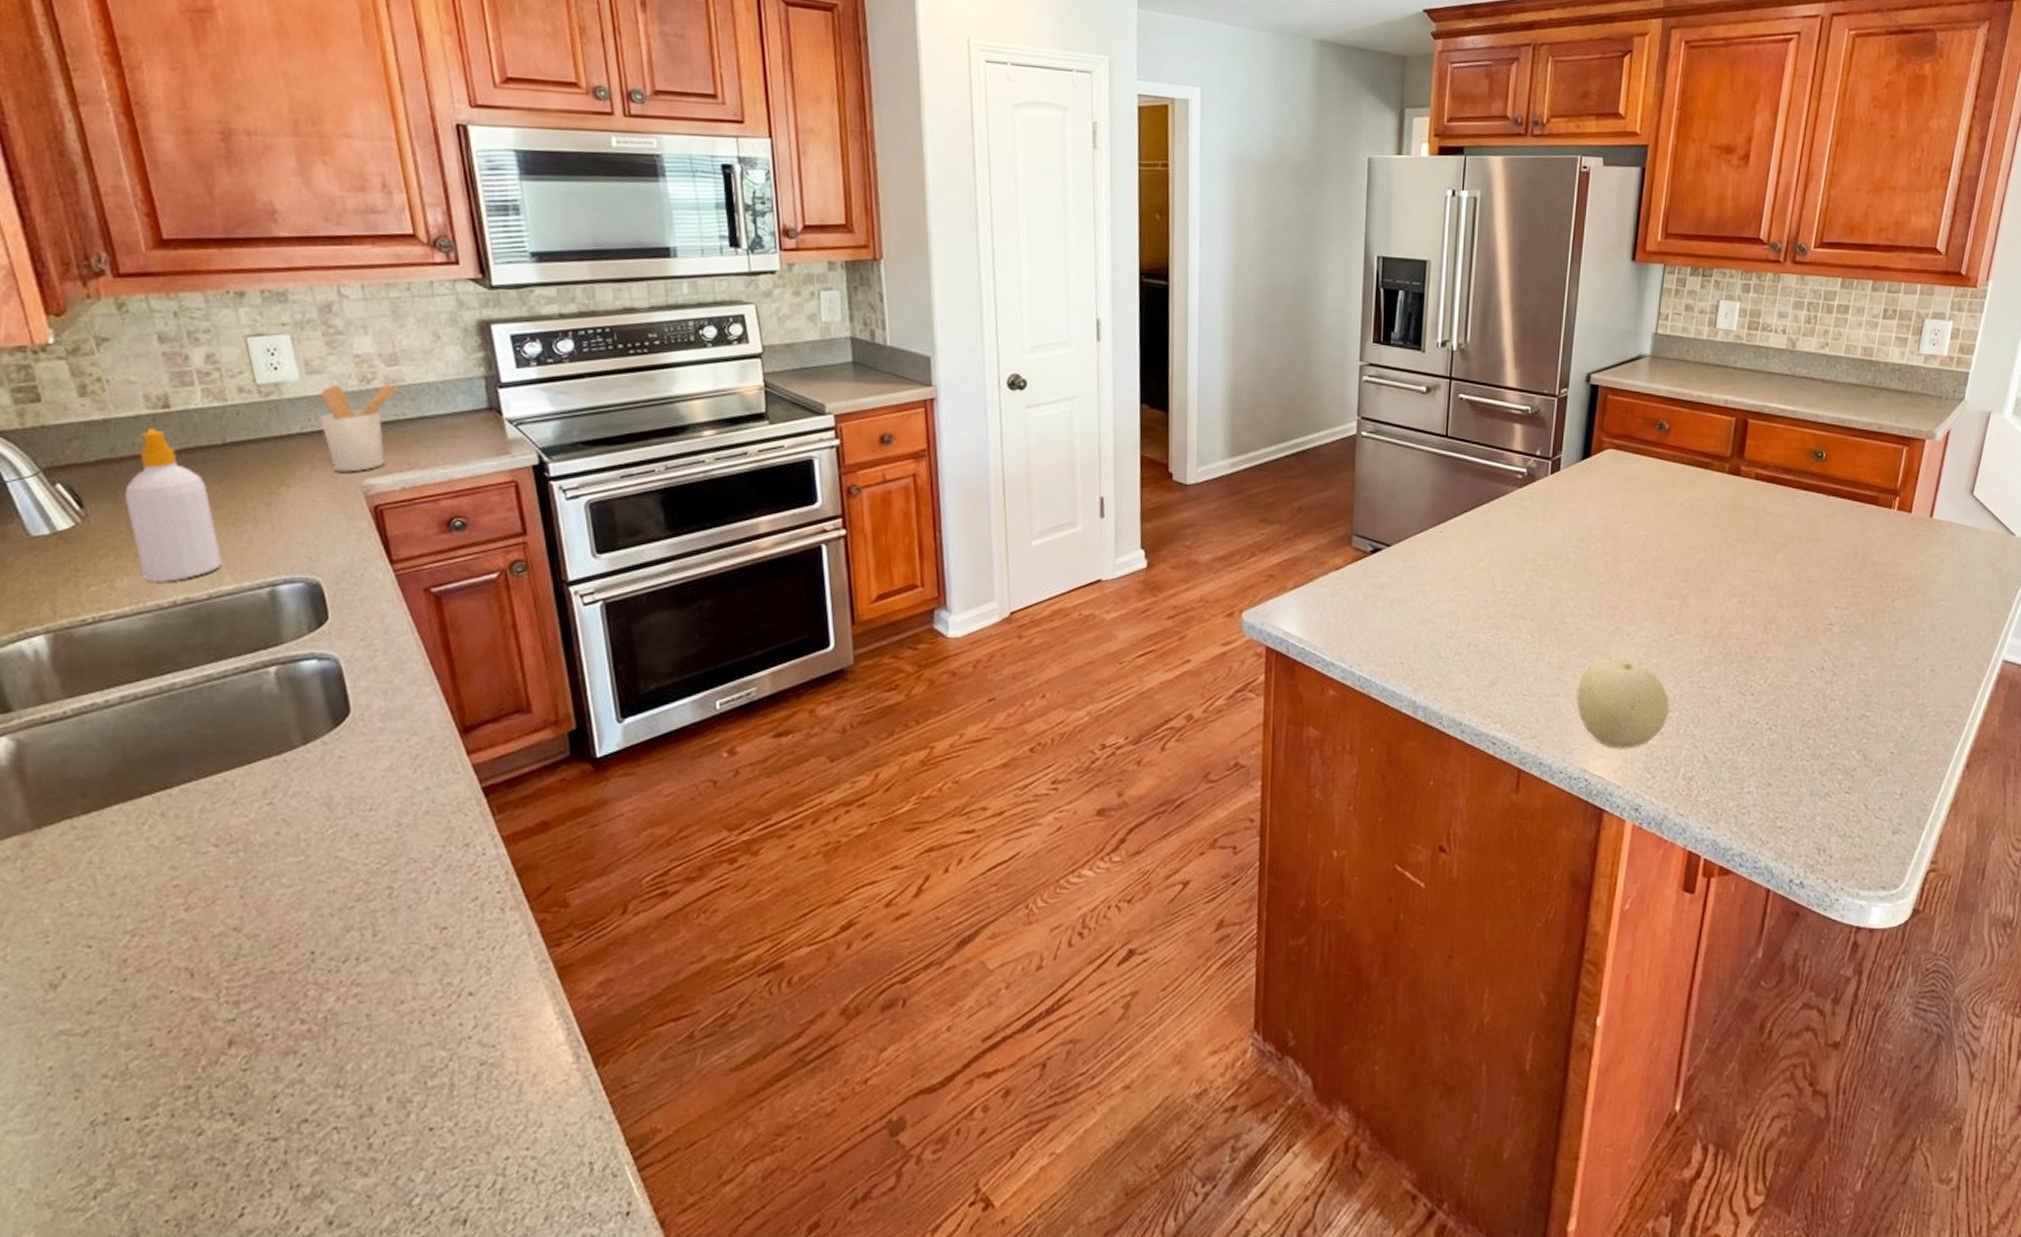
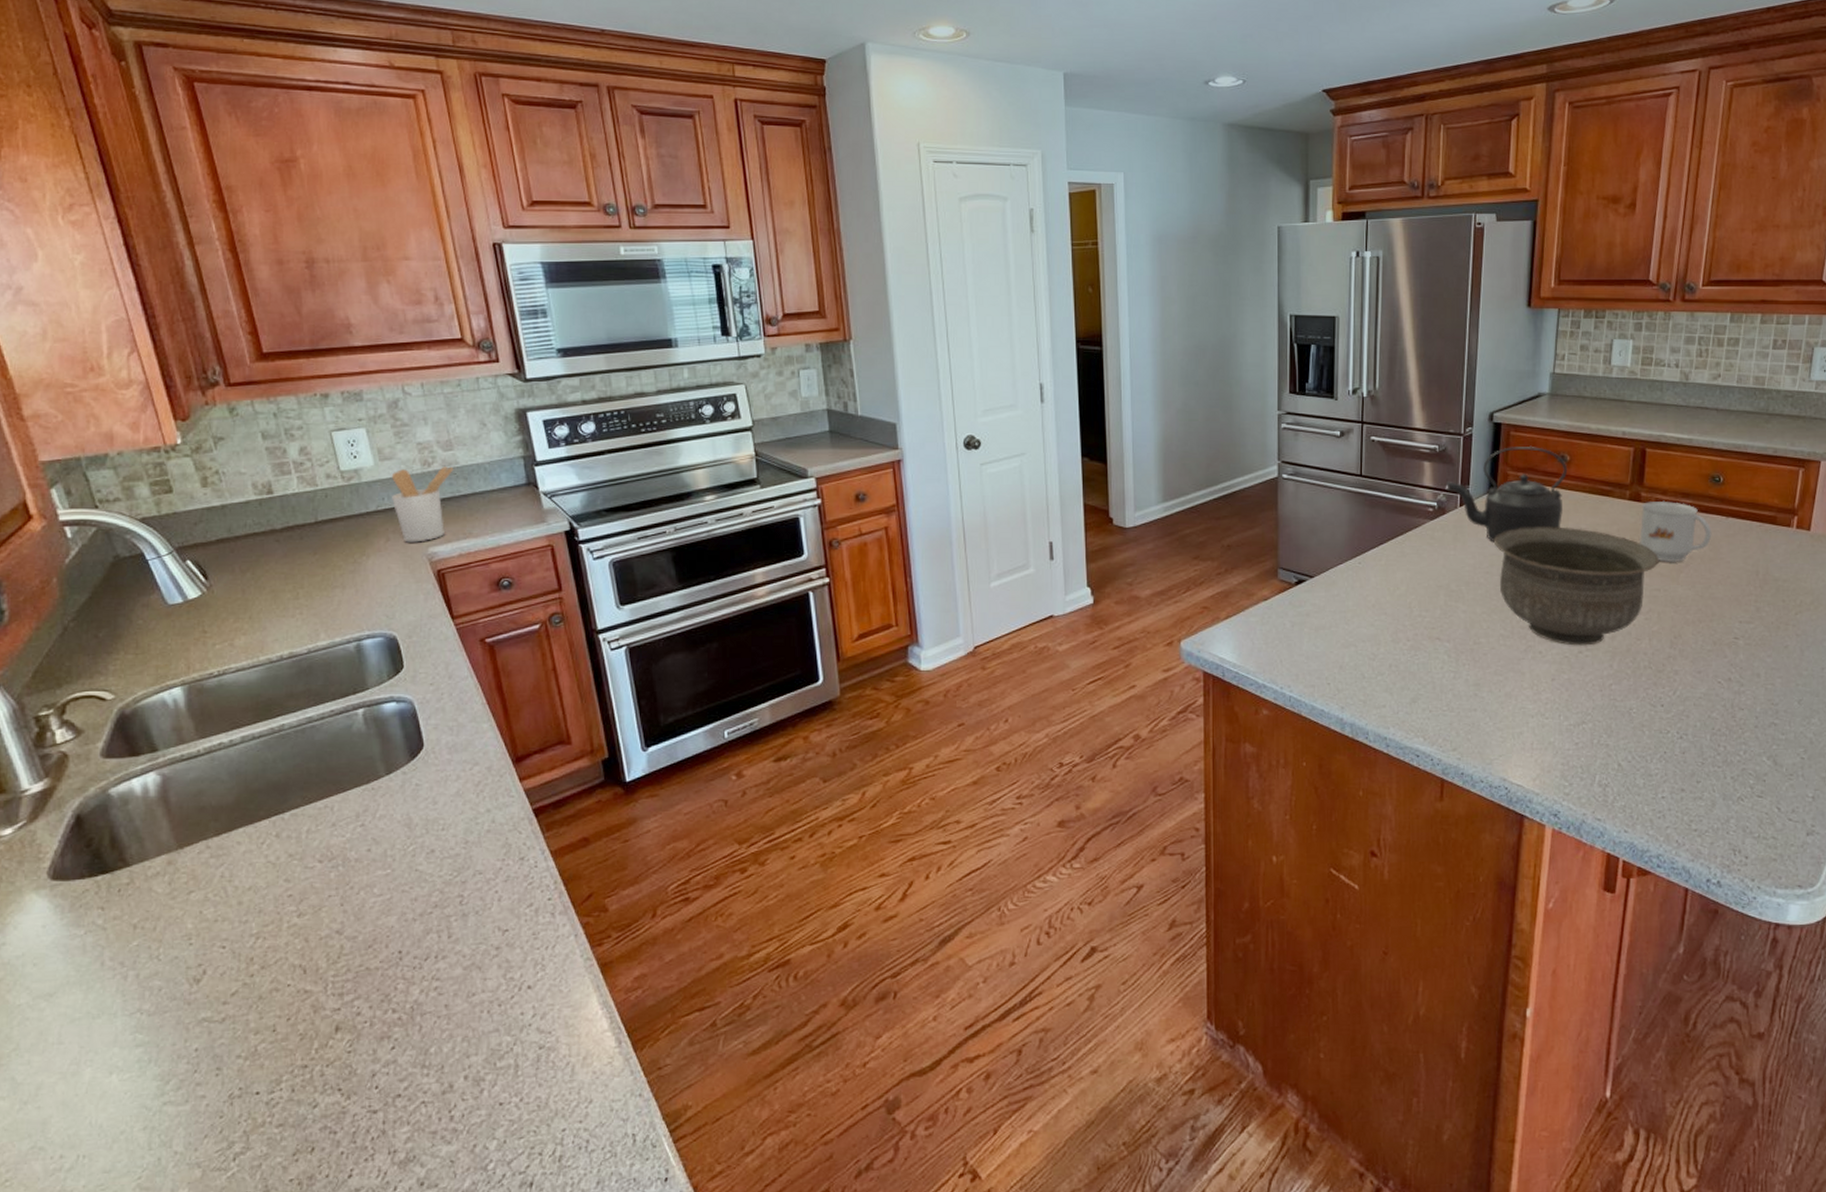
soap bottle: present [124,427,224,582] -> none [239,511,319,640]
kettle: none [1537,411,1666,514] -> present [1446,445,1568,543]
fruit: present [1576,659,1670,749] -> none [1493,675,1583,759]
bowl: none [1584,499,1756,629] -> present [1493,527,1659,646]
mug: none [1737,475,1812,543] -> present [1640,500,1712,563]

